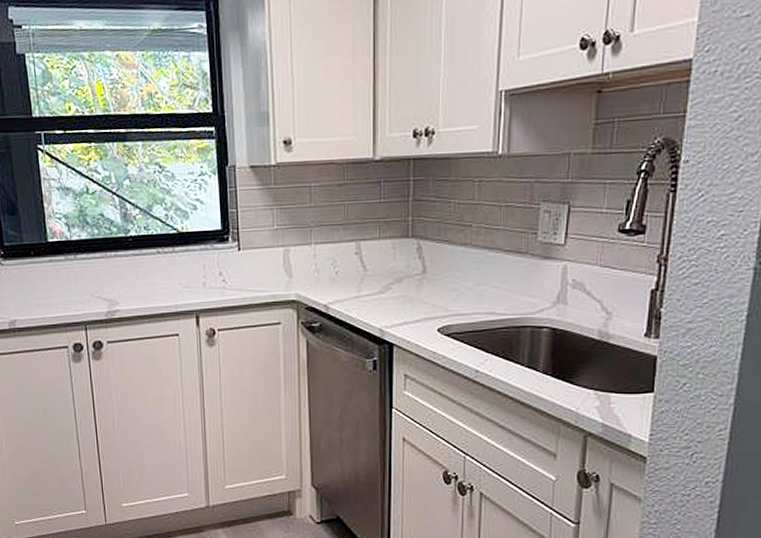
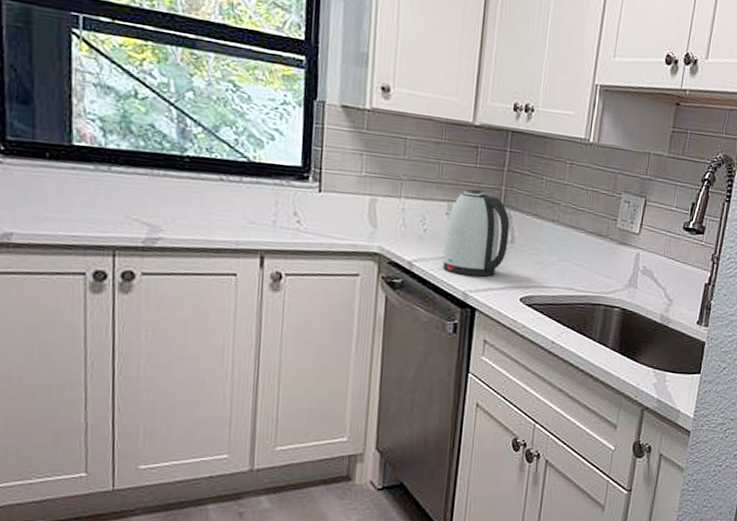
kettle: none [356,225,420,312] -> present [442,189,510,277]

